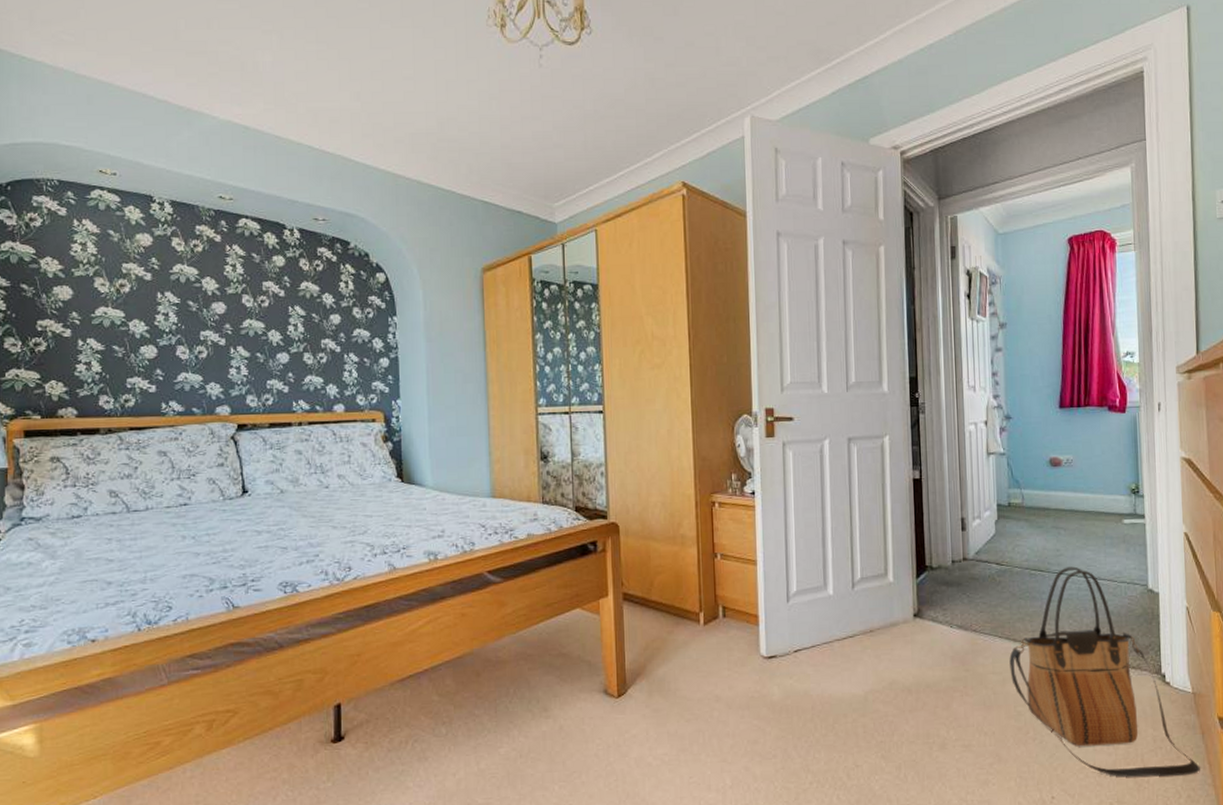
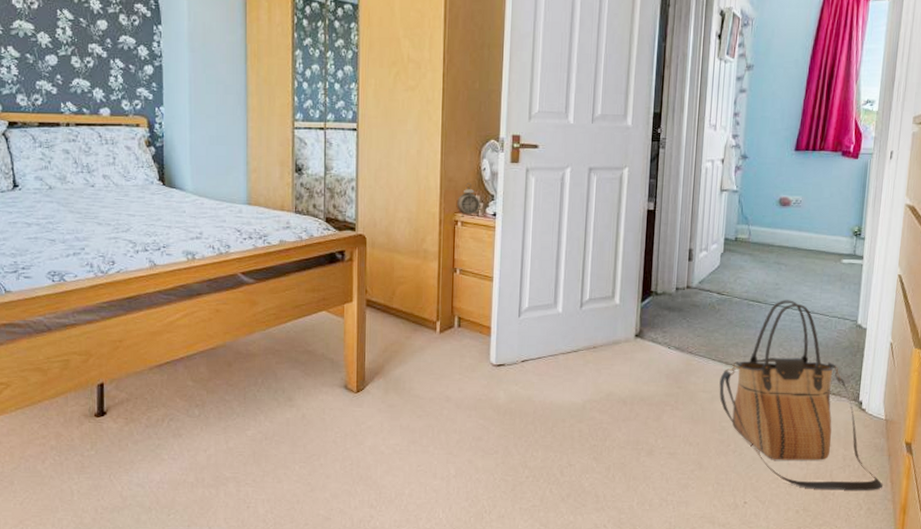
alarm clock: none [713,461,738,498] -> present [457,183,481,217]

